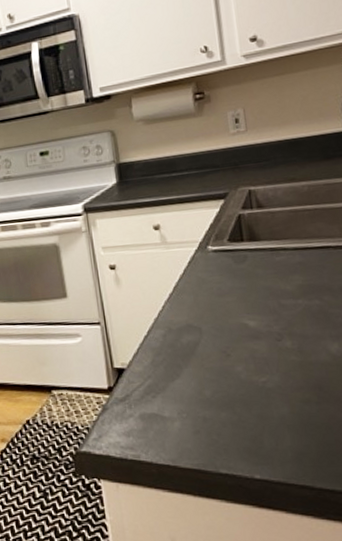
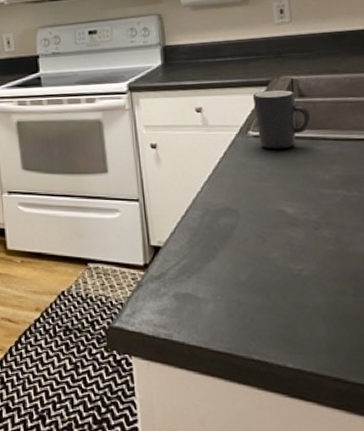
mug: none [210,201,271,263] -> present [252,89,312,149]

